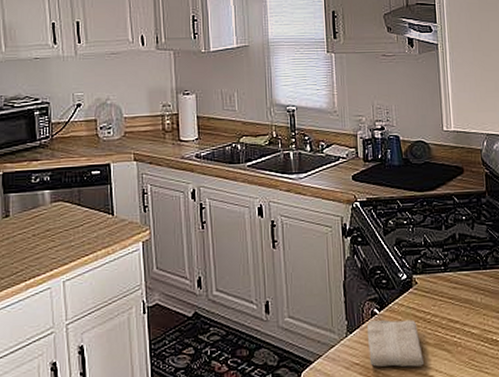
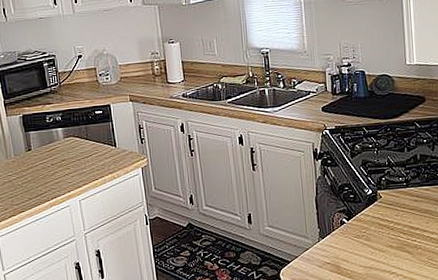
washcloth: present [366,320,424,367] -> none [336,227,387,266]

